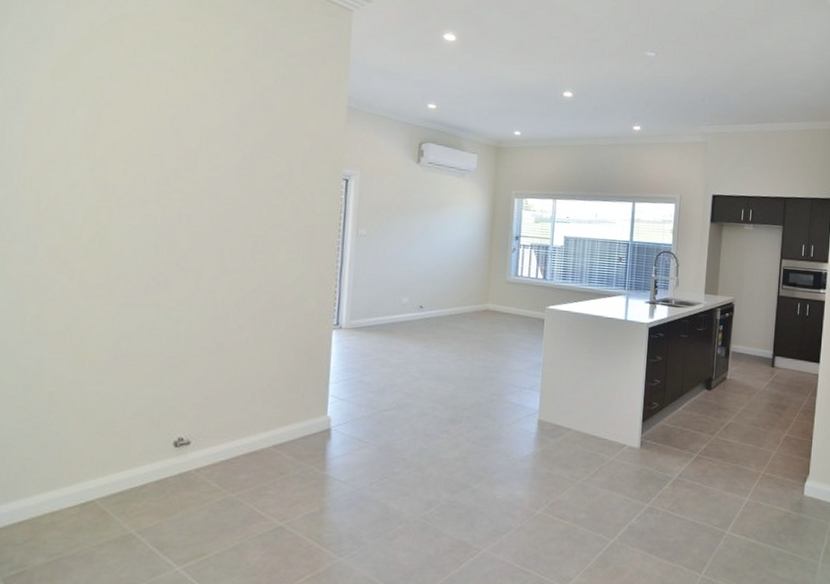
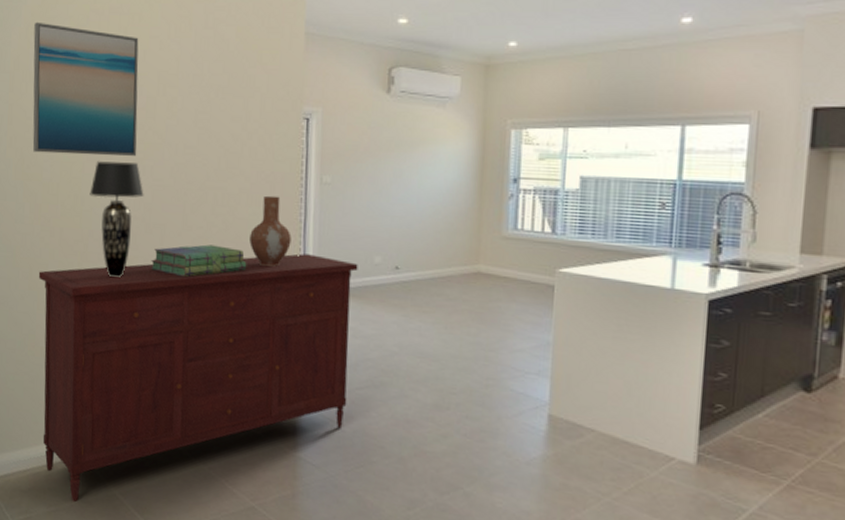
sideboard: none [45,295,388,548] -> present [38,253,358,503]
wall art: none [52,67,182,204] -> present [32,22,139,156]
table lamp: none [118,207,180,320] -> present [89,161,144,278]
stack of books: none [184,287,284,318] -> present [151,244,247,278]
vase: none [287,244,328,308] -> present [249,195,292,267]

